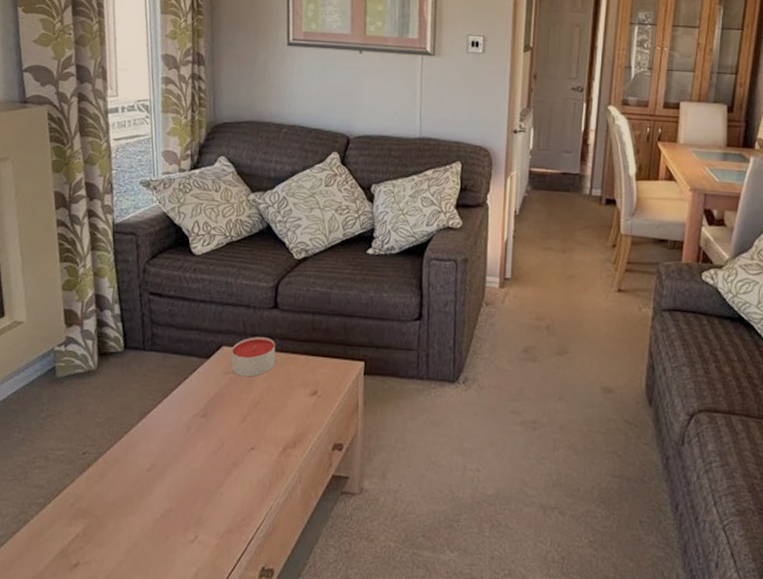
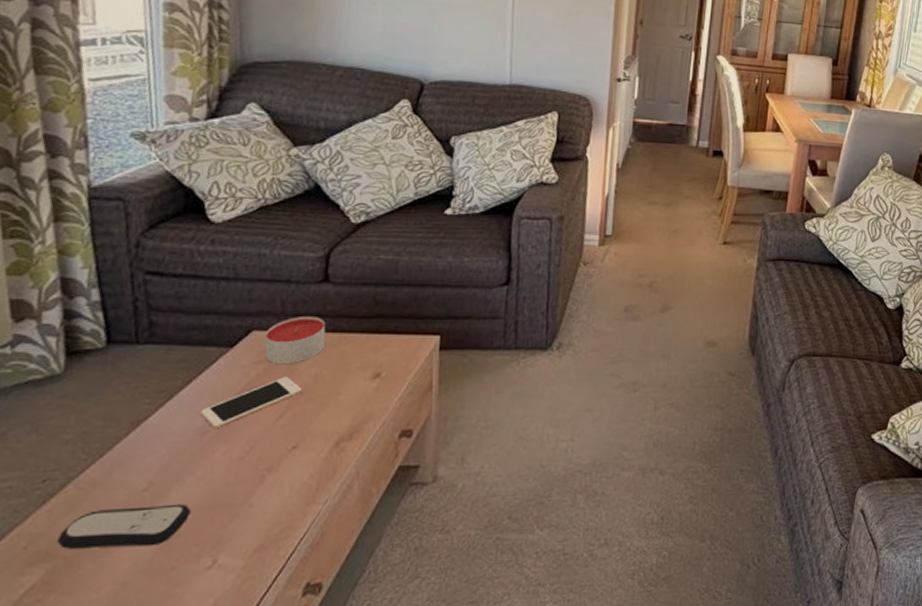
remote control: none [92,481,180,517] -> present [57,503,192,549]
cell phone: none [186,386,259,426] -> present [200,376,302,429]

